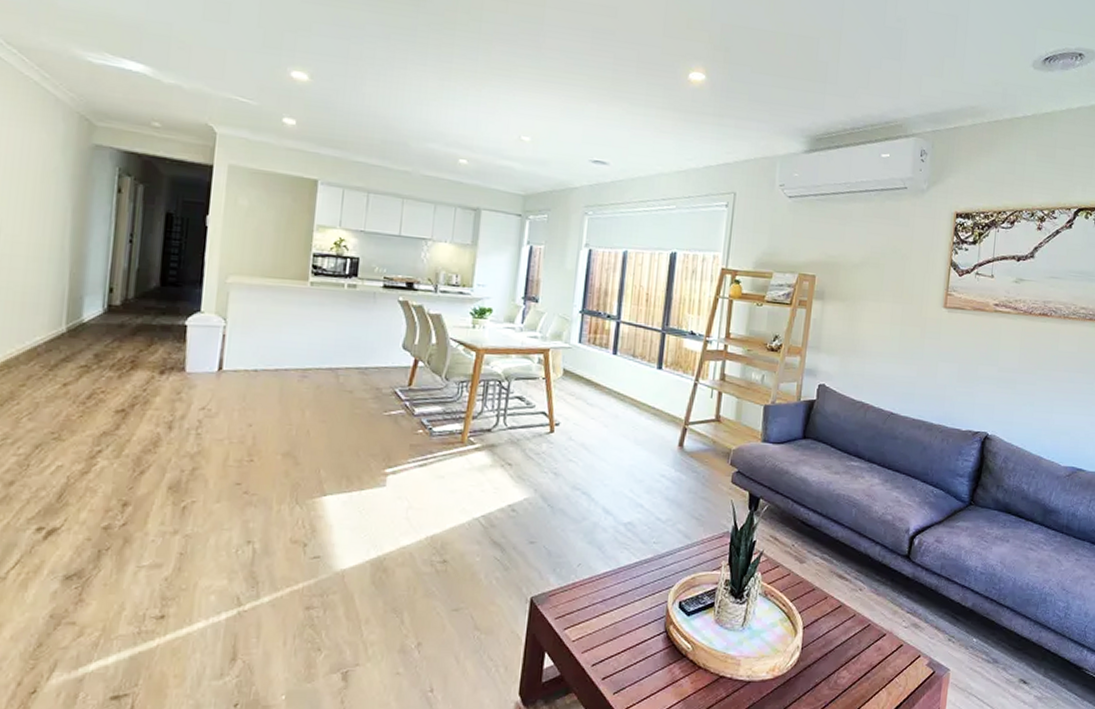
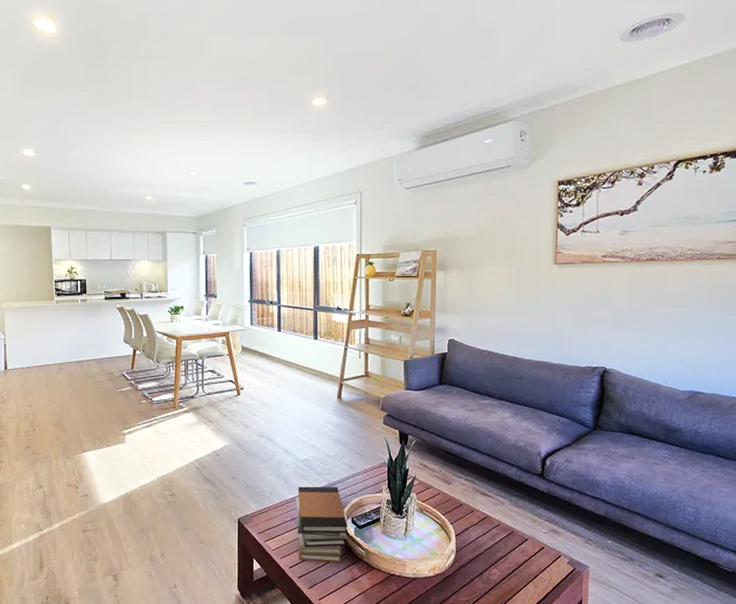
book stack: none [605,557,673,660] -> present [295,486,348,563]

